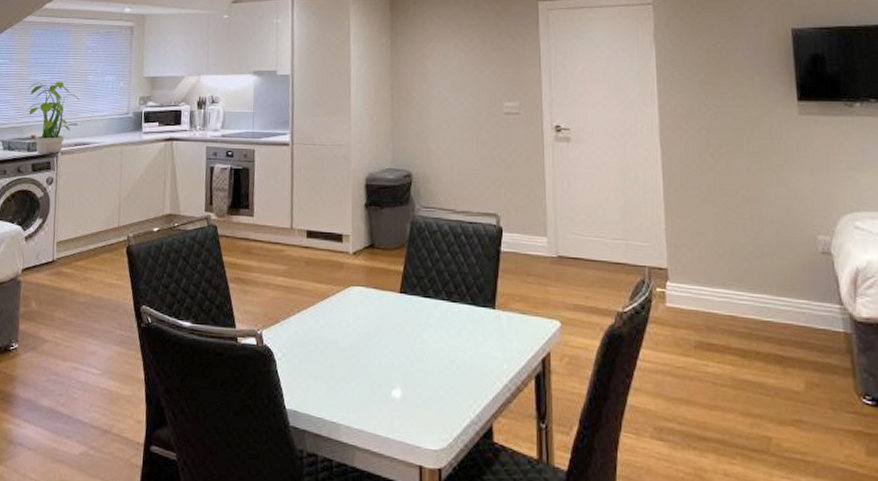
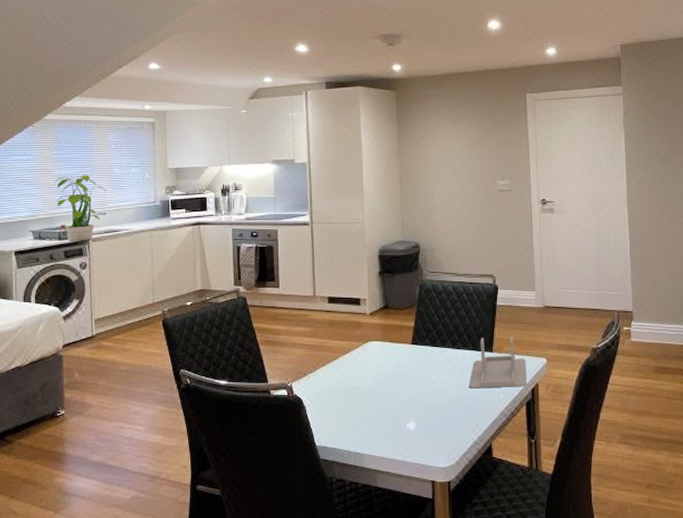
napkin holder: none [466,289,536,355] -> present [469,336,527,389]

